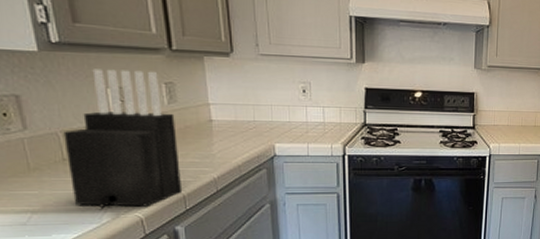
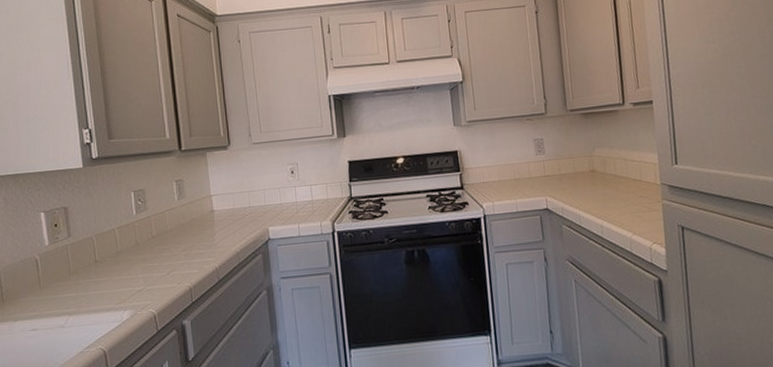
knife block: present [63,69,183,209] -> none [97,171,189,307]

